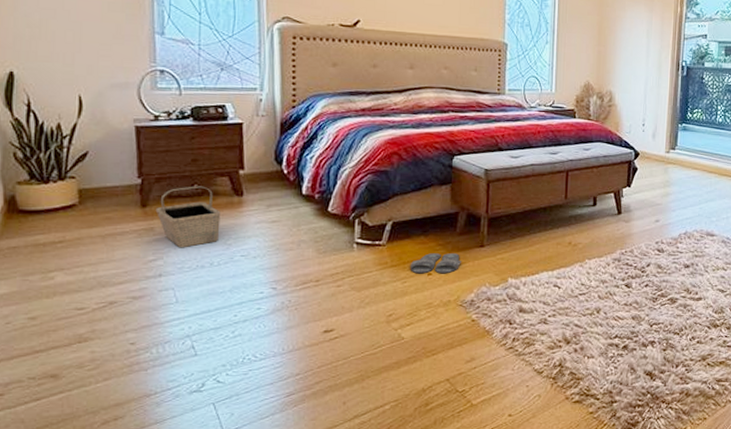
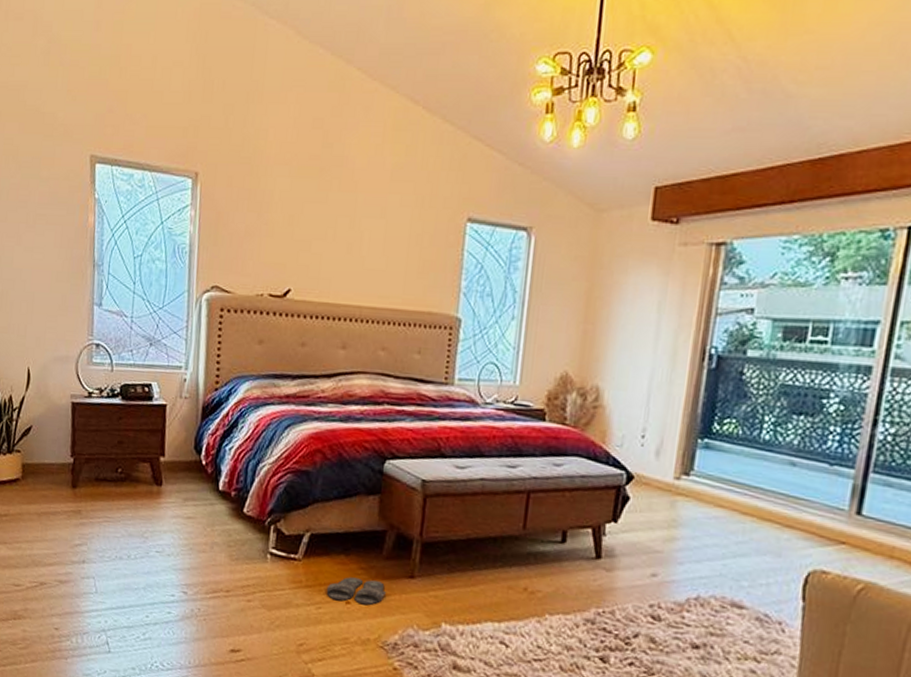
basket: present [155,186,221,248] -> none [83,470,141,536]

